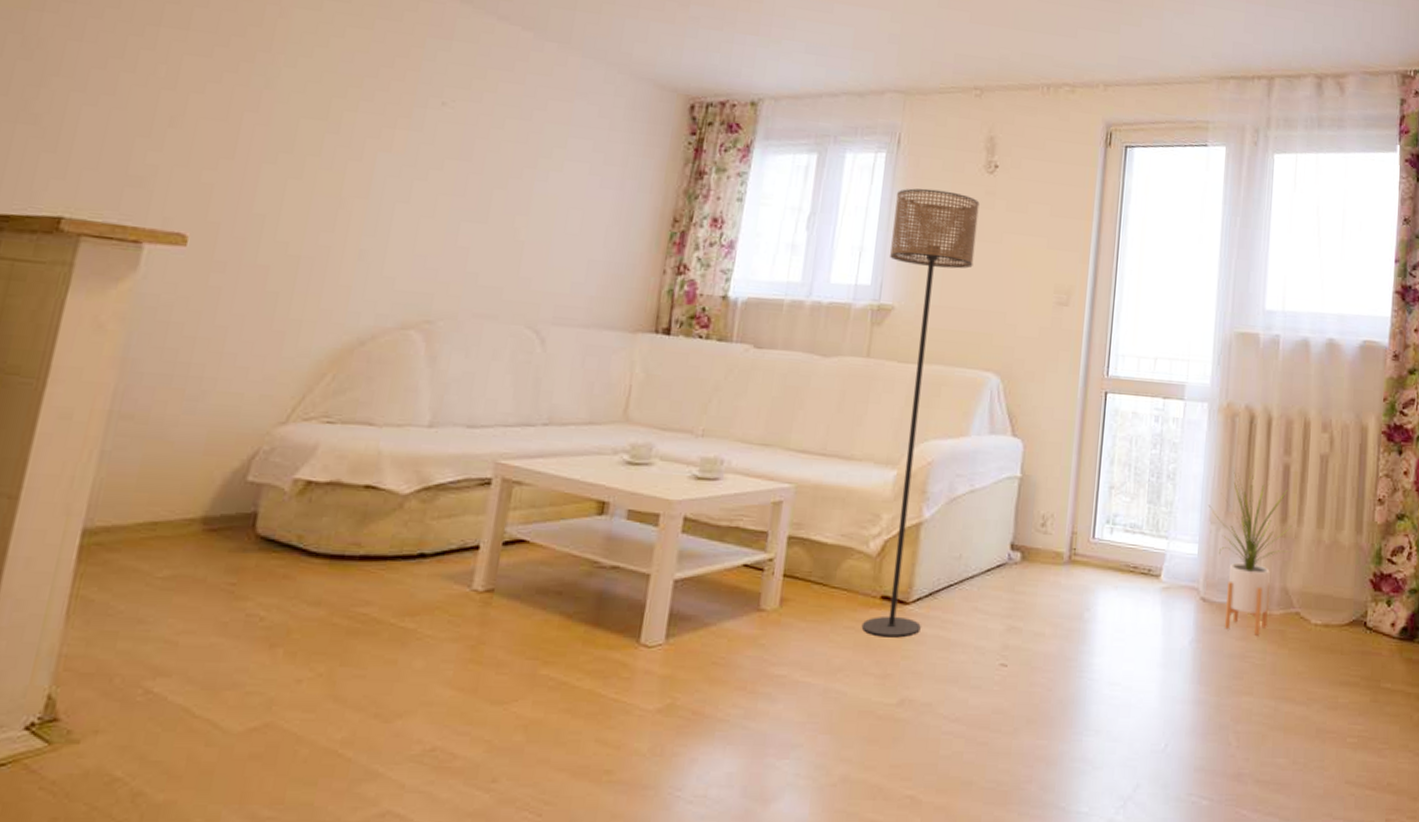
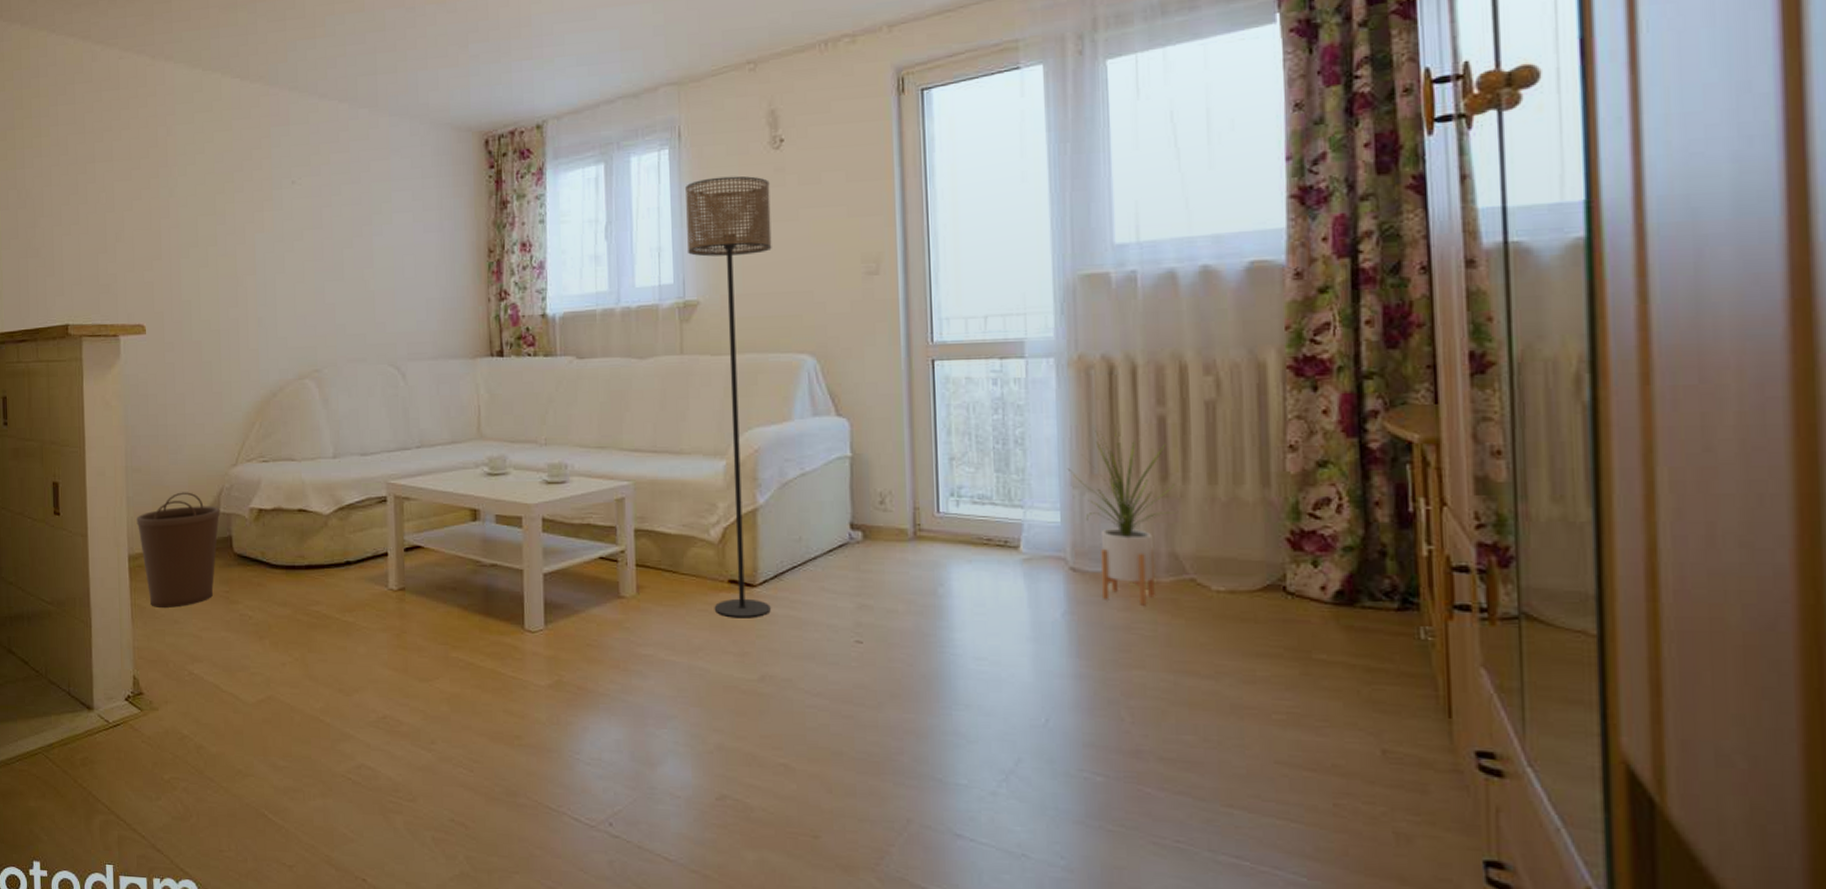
basket: none [104,450,248,602] -> present [136,492,220,608]

